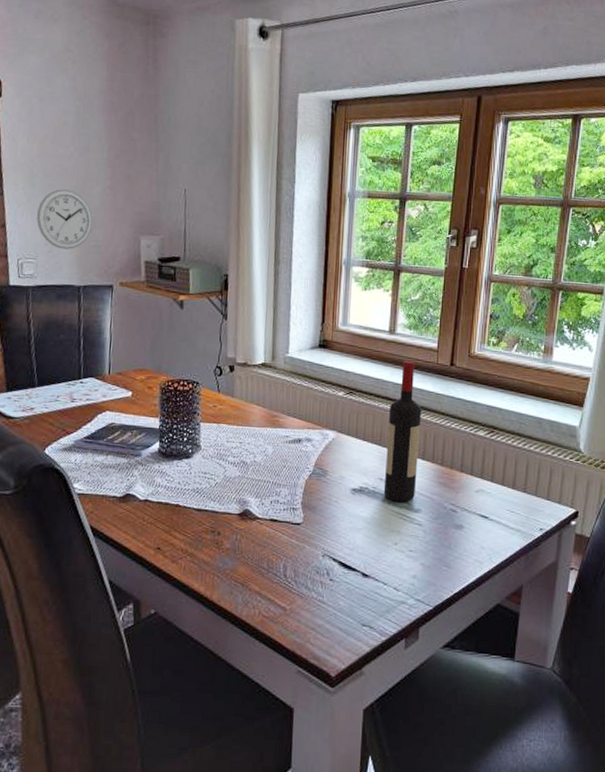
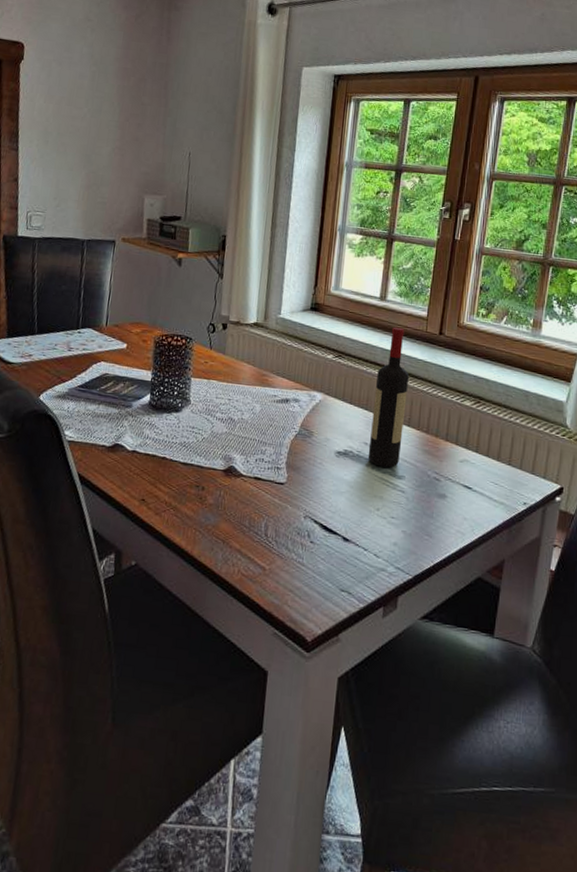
wall clock: present [37,188,93,250] -> none [47,147,101,205]

